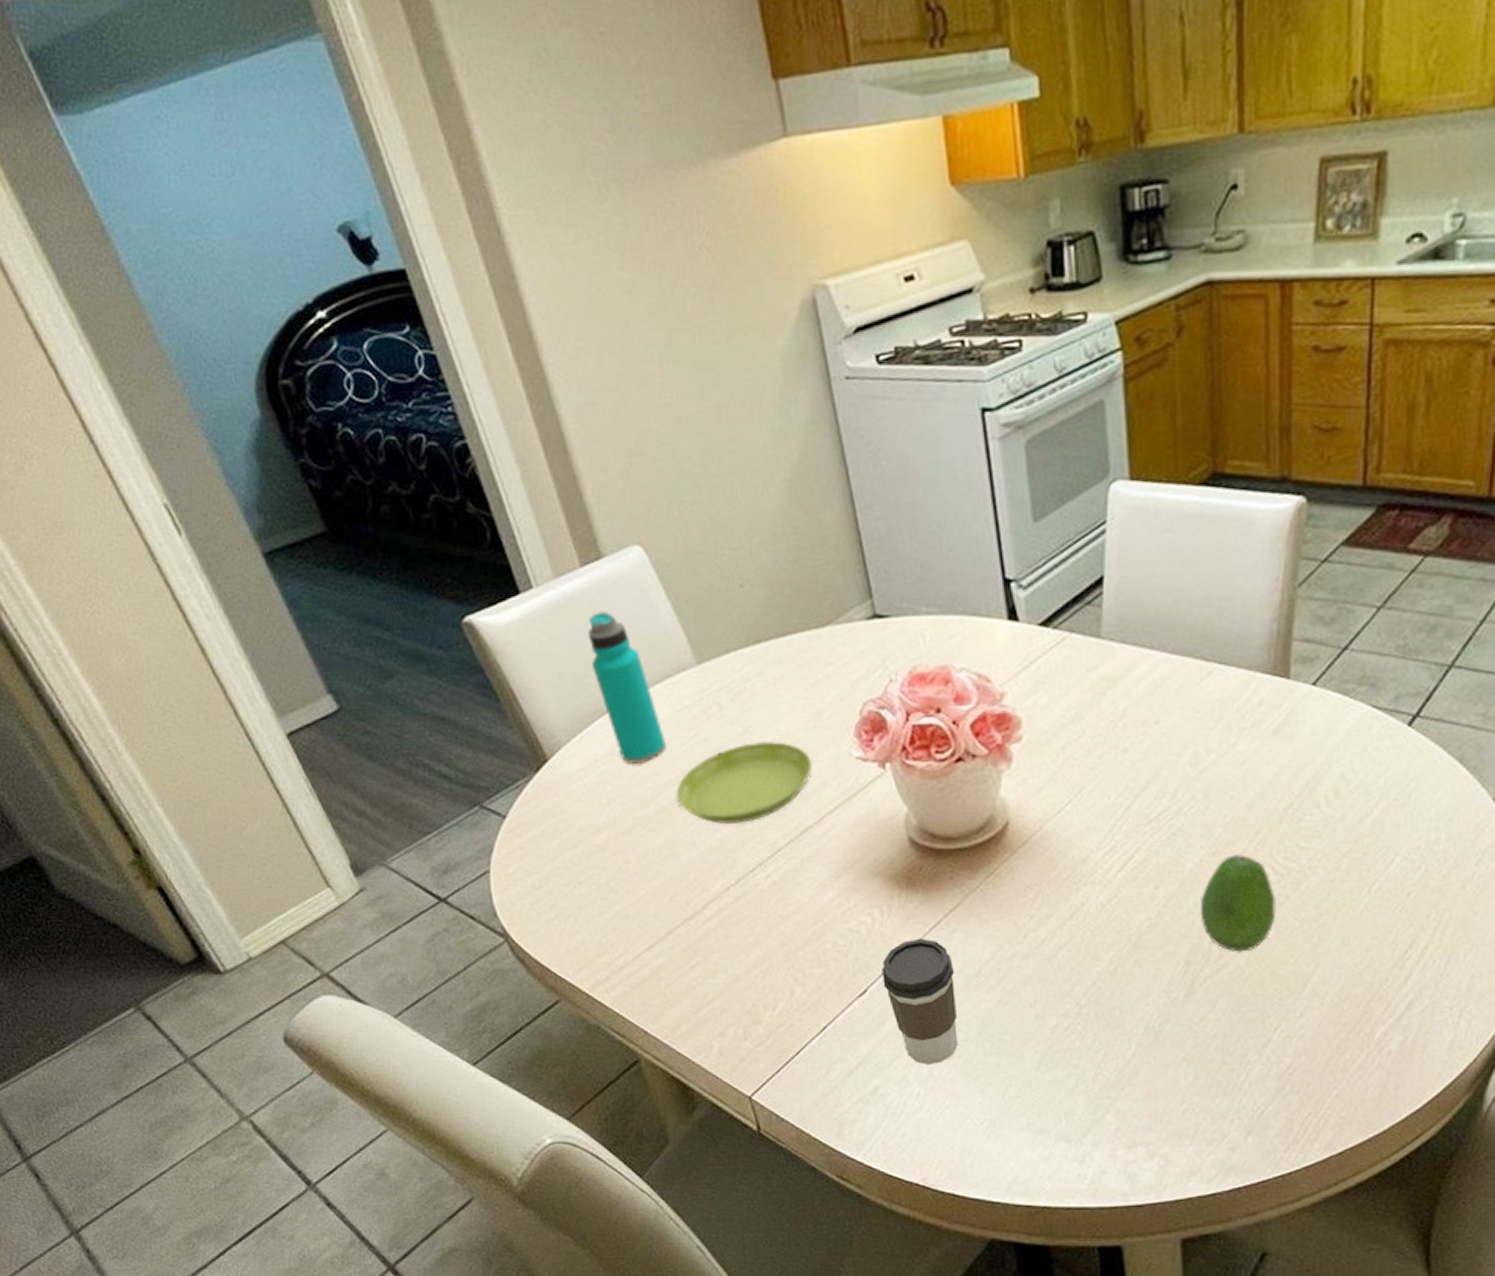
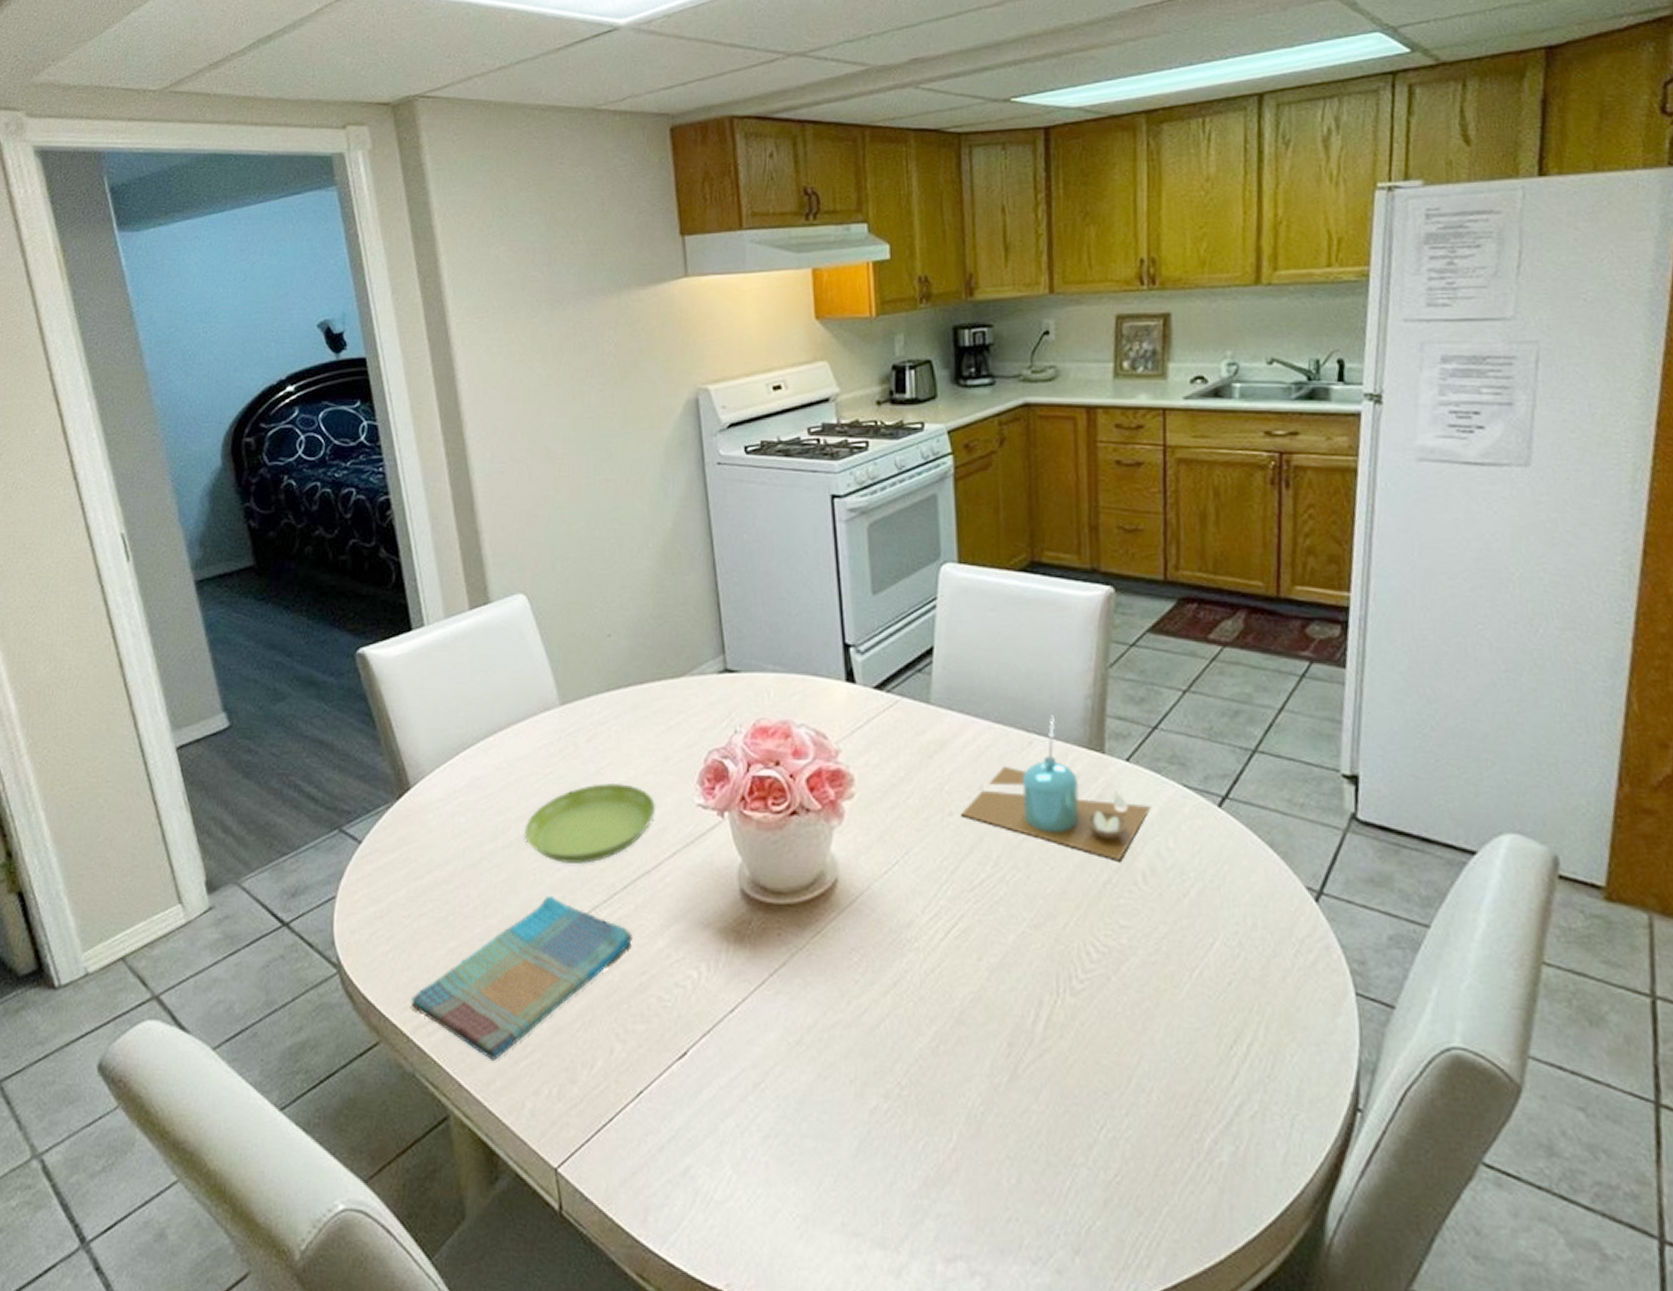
dish towel: none [585,855,801,1010] -> present [411,895,632,1062]
water bottle: present [587,610,667,765] -> none [465,650,523,798]
coffee cup: present [882,938,958,1066] -> none [703,998,775,1145]
candle: none [1135,642,1338,785] -> present [960,715,1152,860]
fruit: present [1199,854,1276,952] -> none [1022,929,1099,1036]

